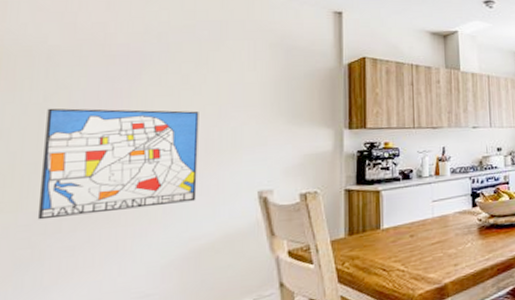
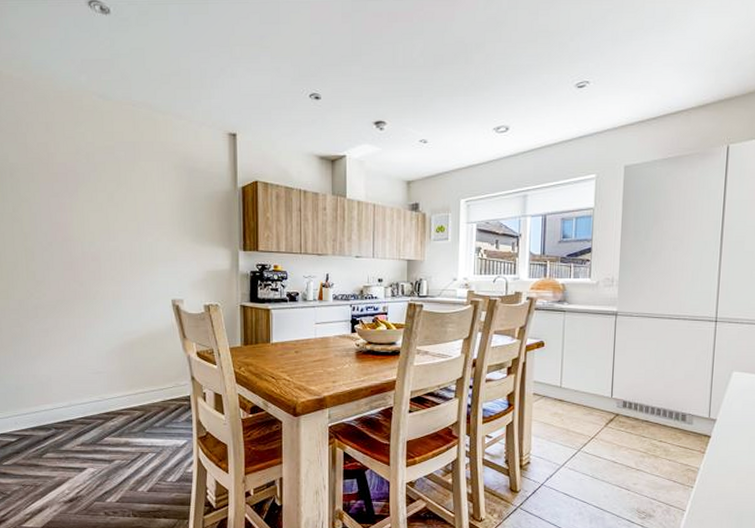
wall art: present [37,108,199,220] -> none [16,217,127,307]

